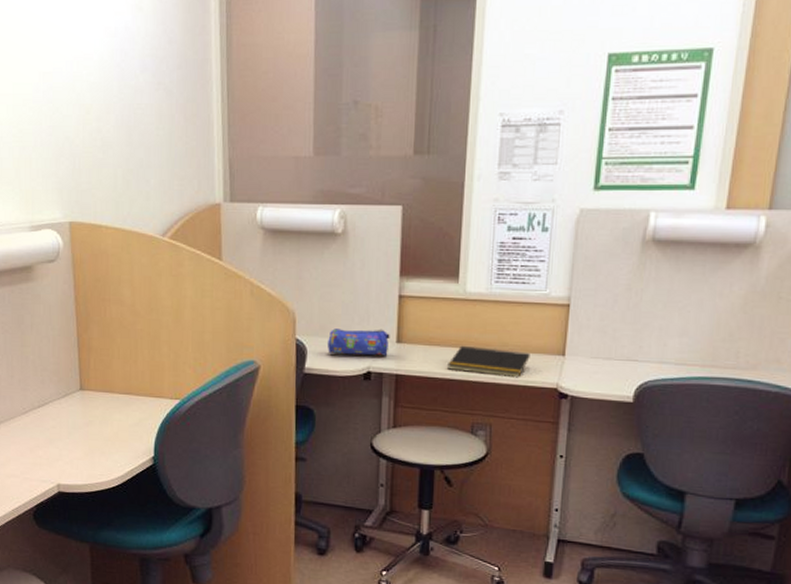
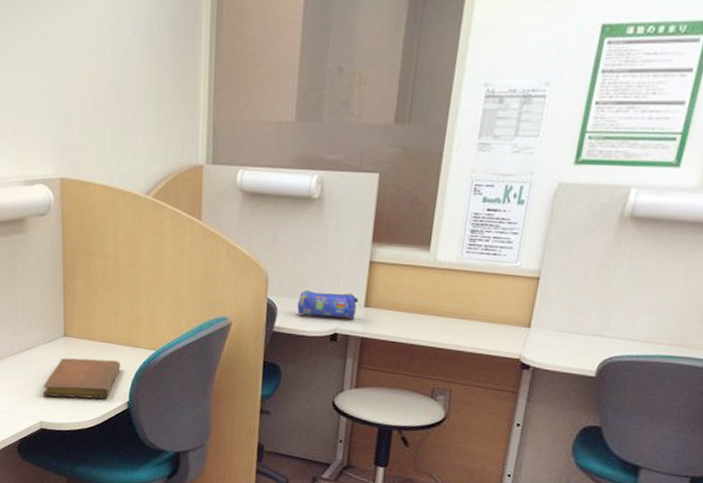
notebook: none [59,412,144,457] -> present [42,358,121,399]
notepad: present [447,345,530,378] -> none [412,312,496,347]

